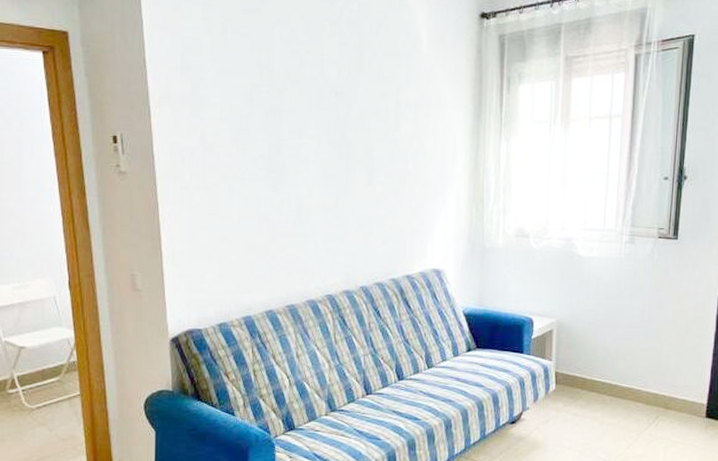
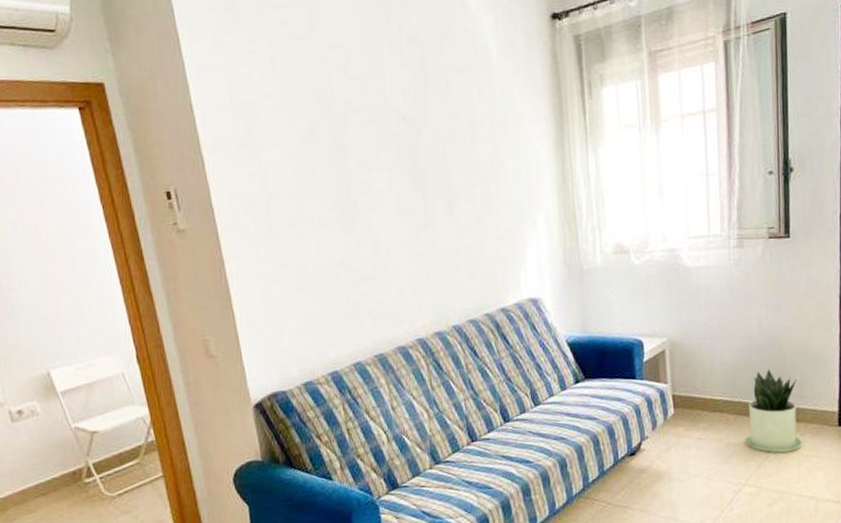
planter: none [618,358,672,436] -> present [744,369,803,453]

